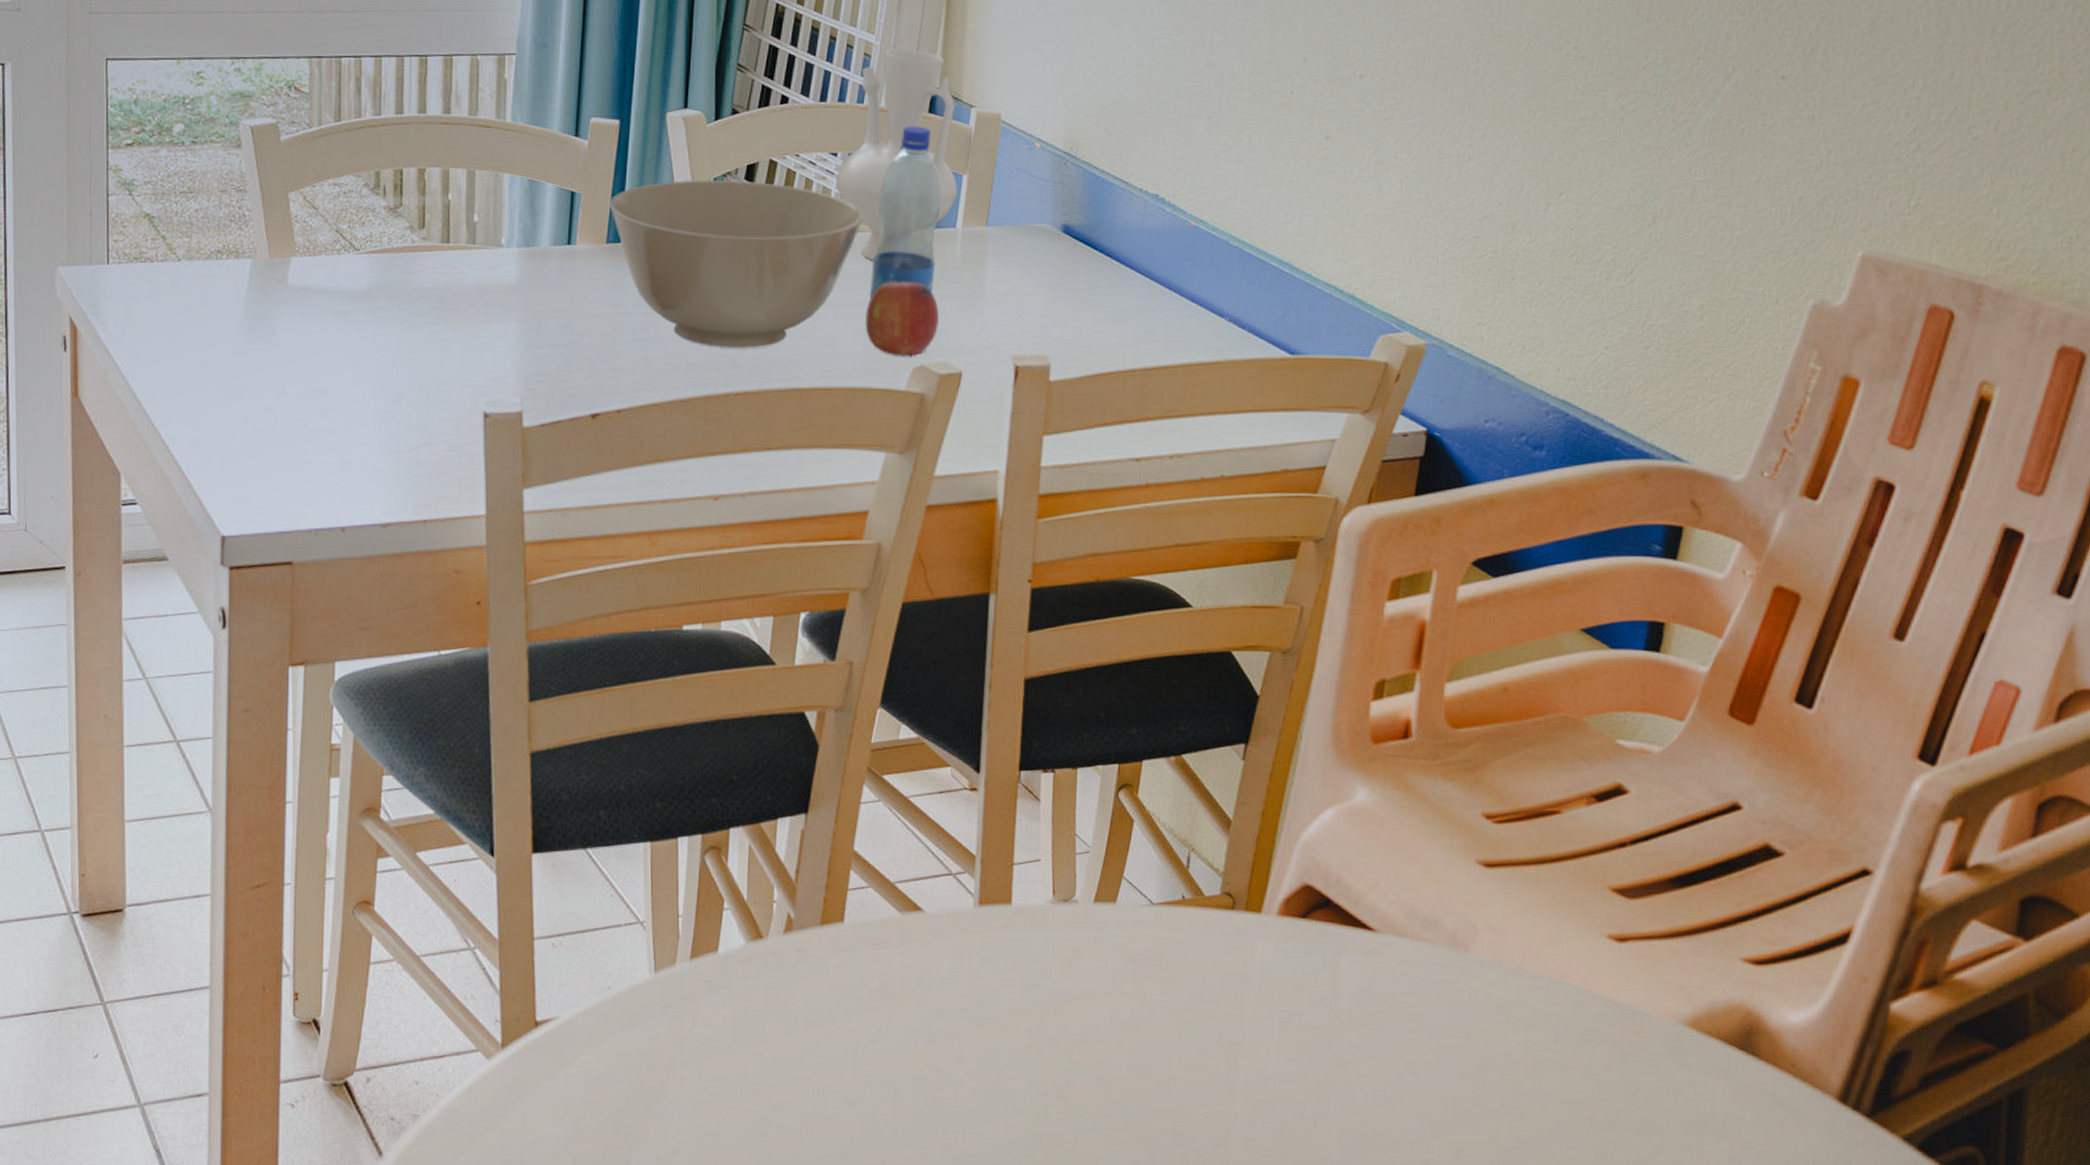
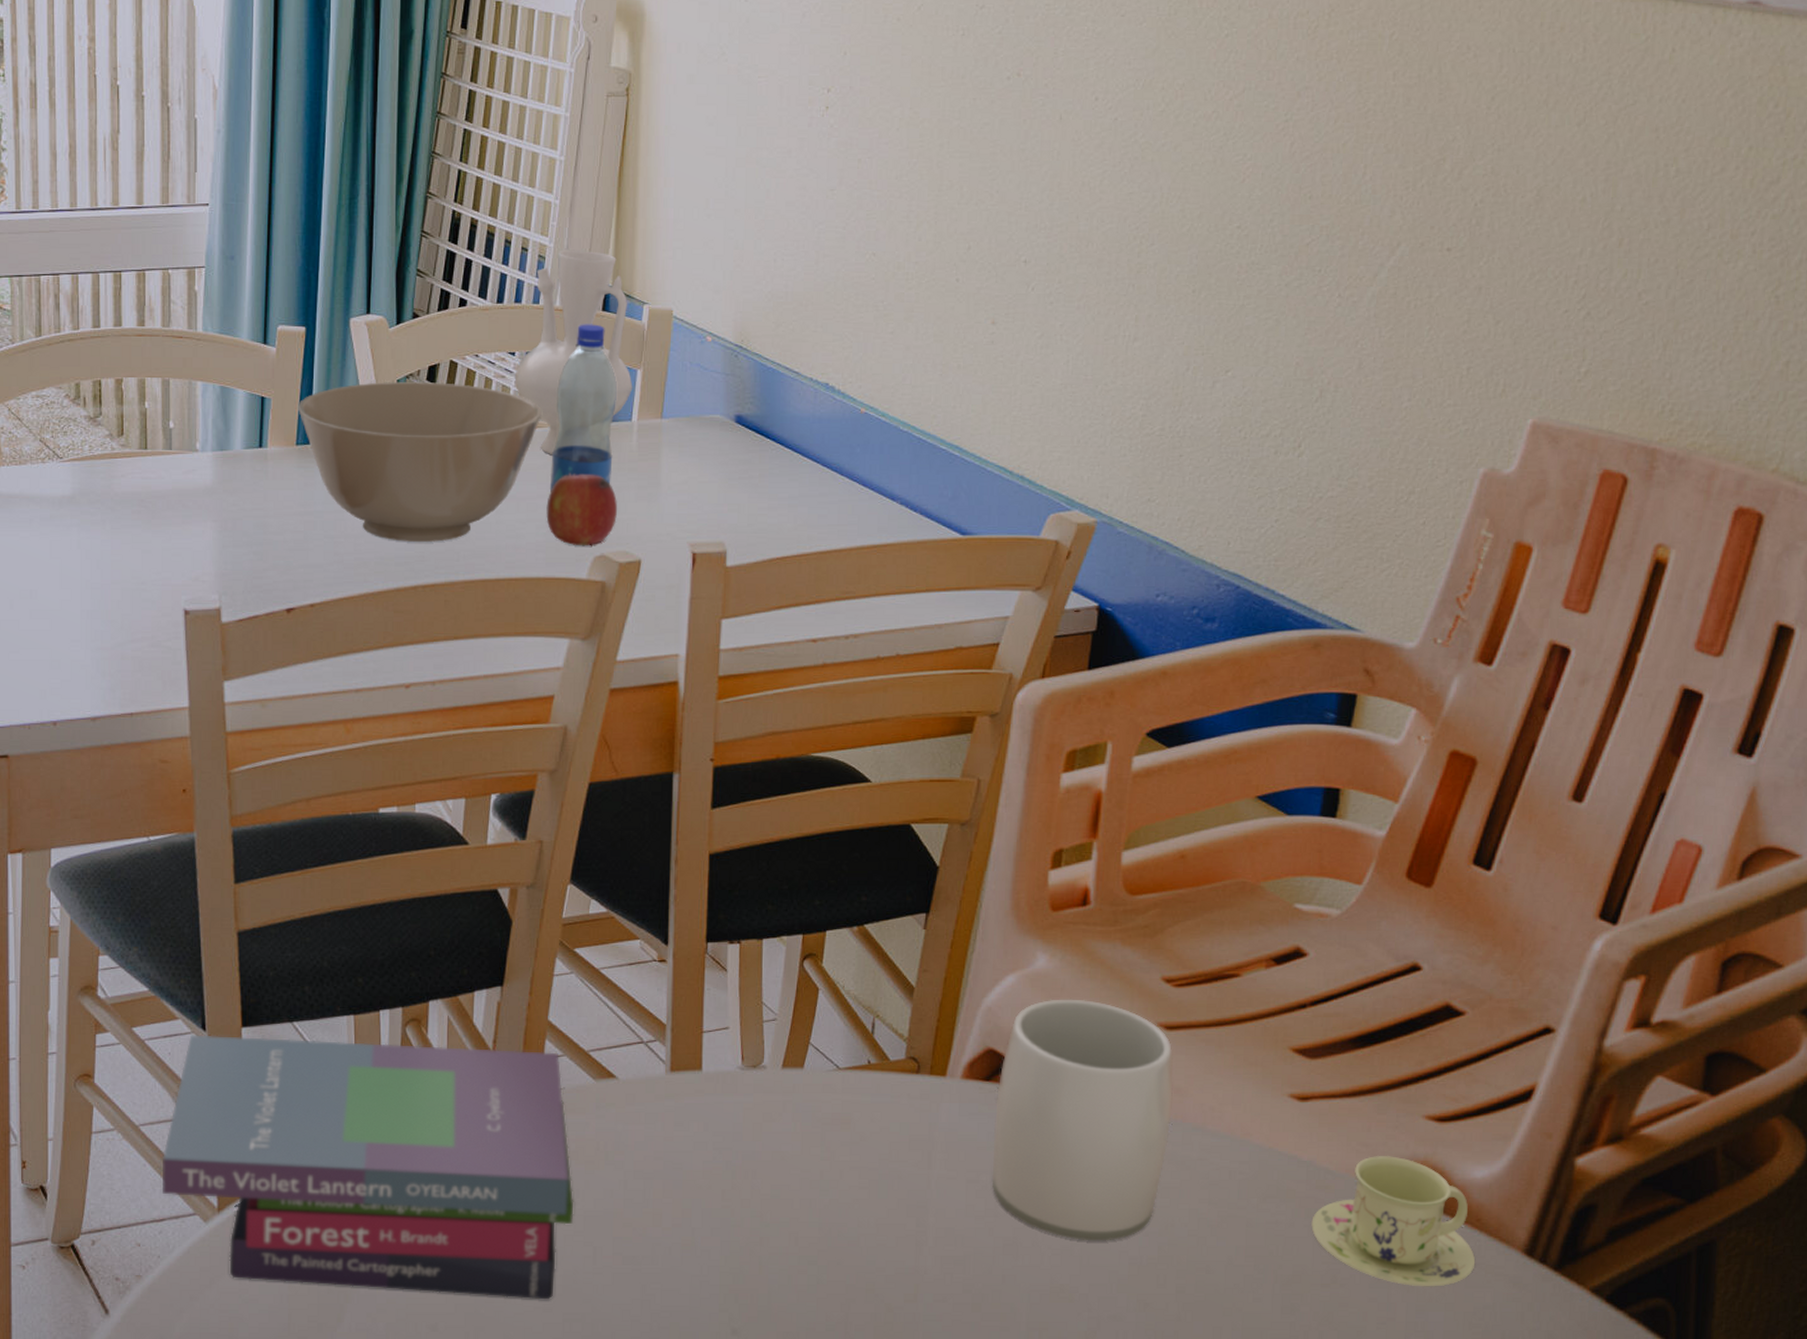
books: none [443,860,876,1143] -> present [161,1035,574,1300]
mug: none [1306,834,1492,1085] -> present [993,999,1174,1241]
cup and saucer: none [1626,999,1790,1134] -> present [1311,1156,1476,1287]

